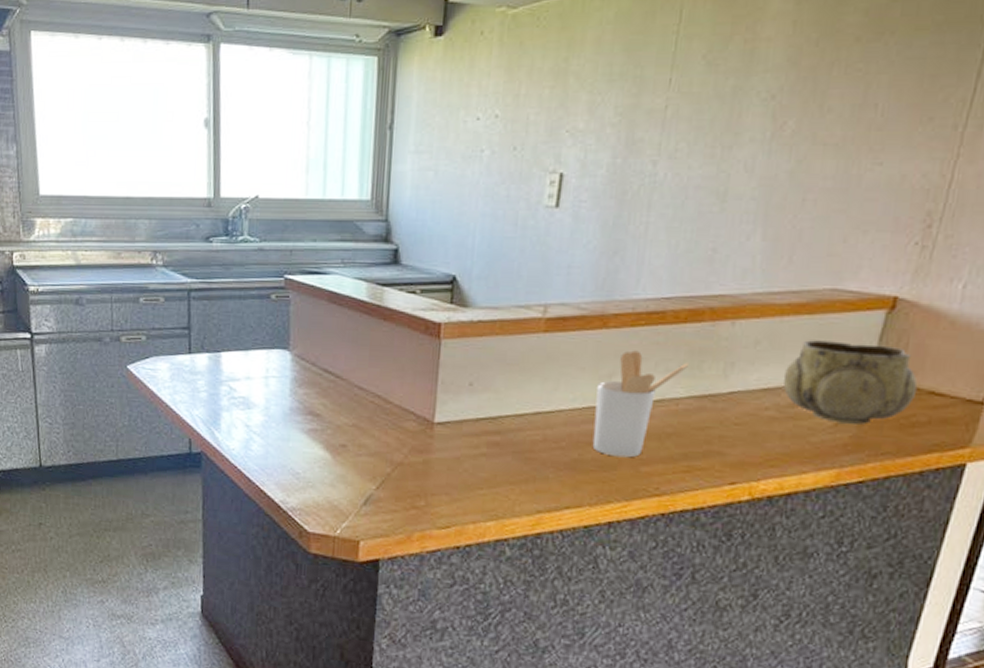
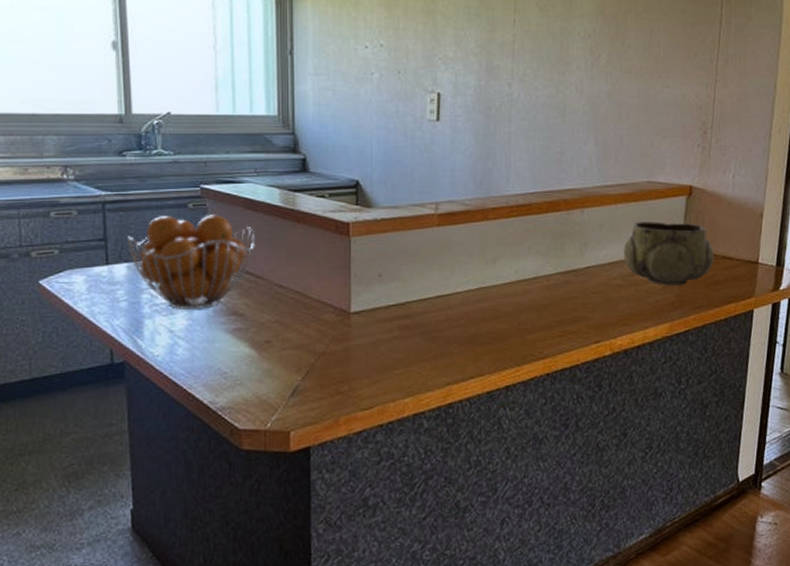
fruit basket: none [209,306,338,406] -> present [126,214,255,309]
utensil holder: present [592,350,690,458] -> none [485,237,554,329]

